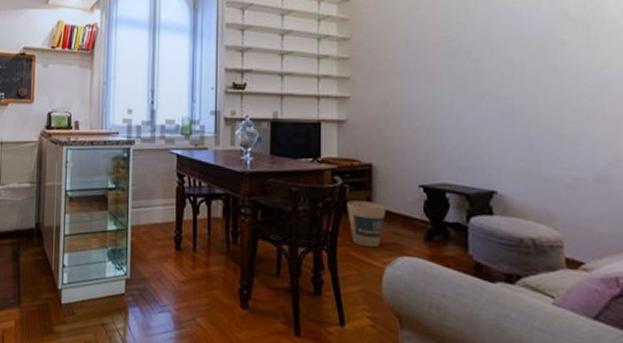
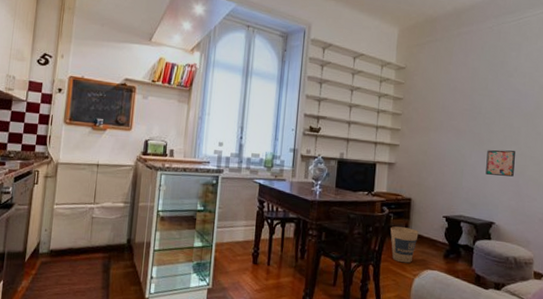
wall art: none [476,93,520,128] -> present [486,150,515,177]

